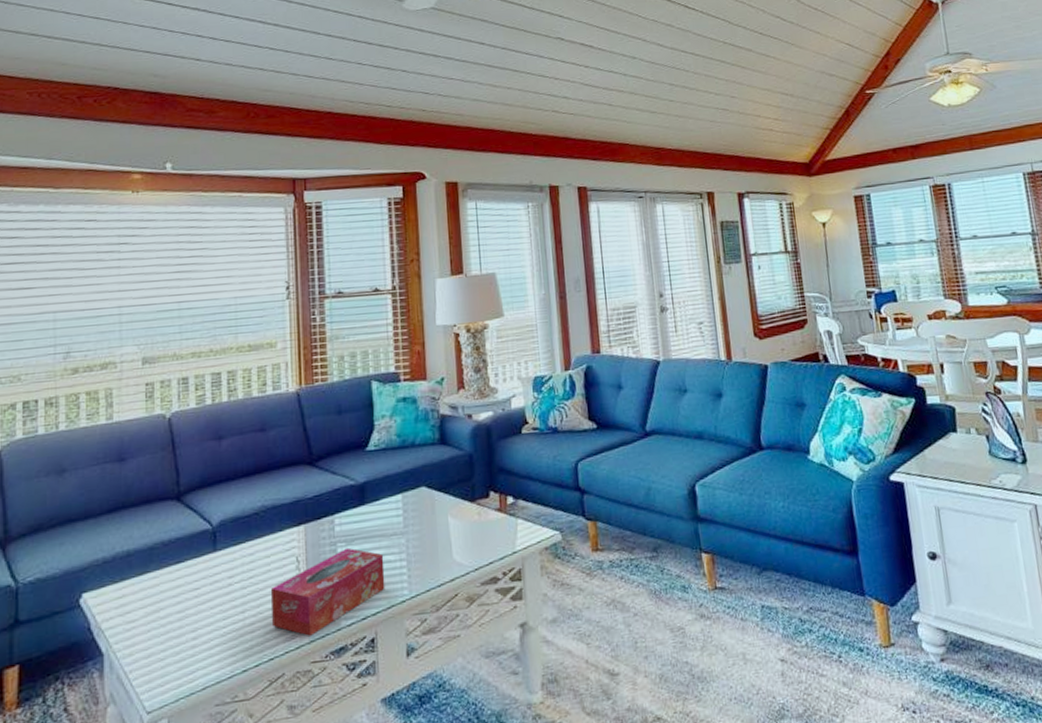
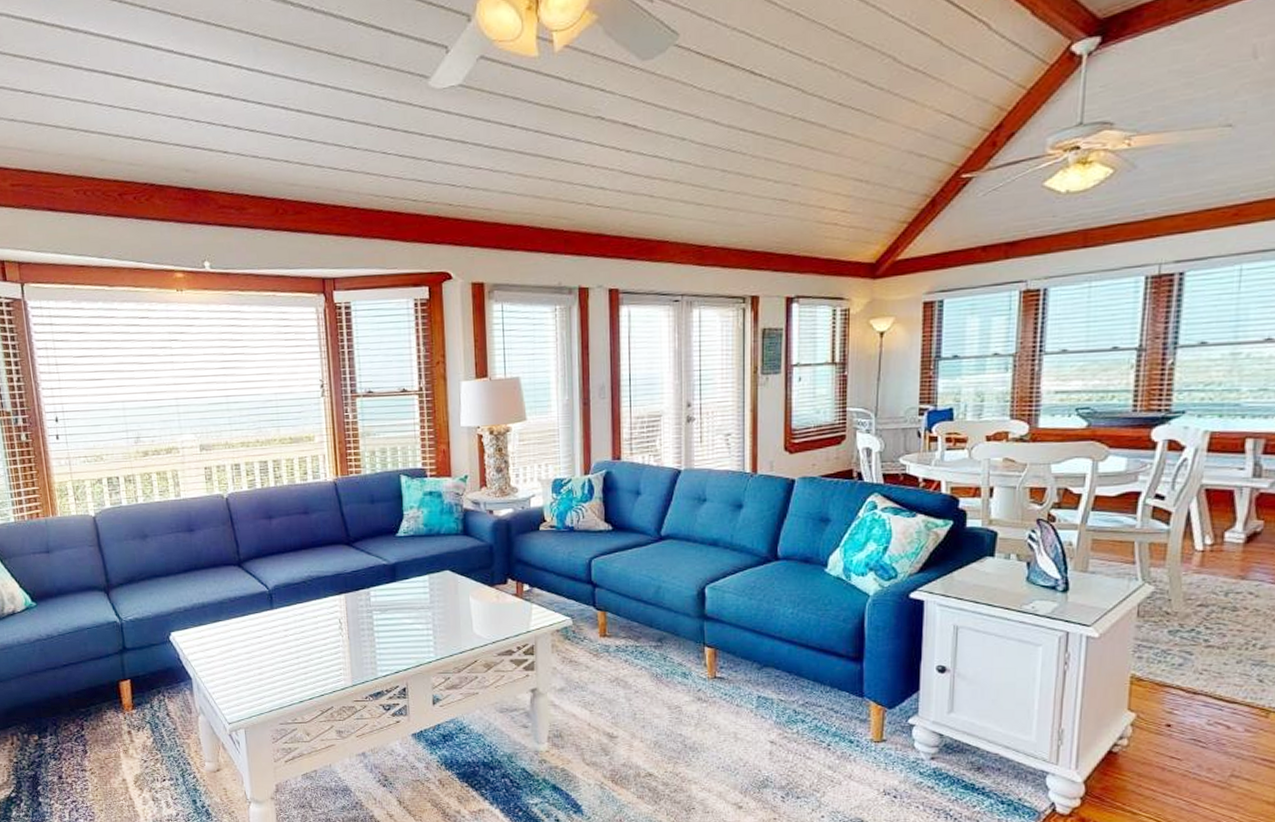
tissue box: present [270,547,385,636] -> none [318,615,415,681]

